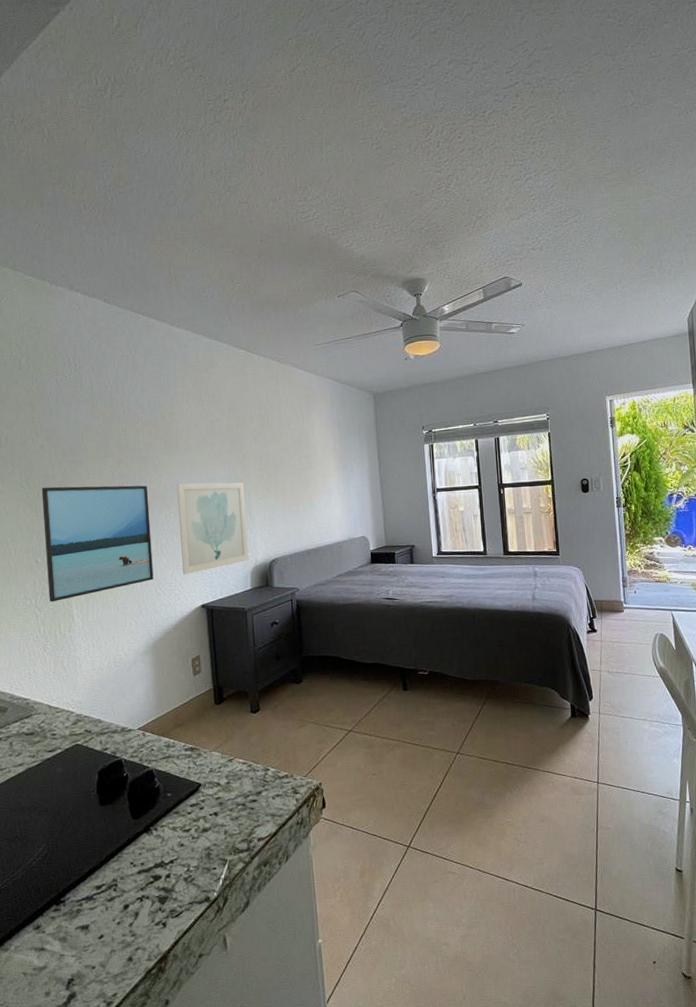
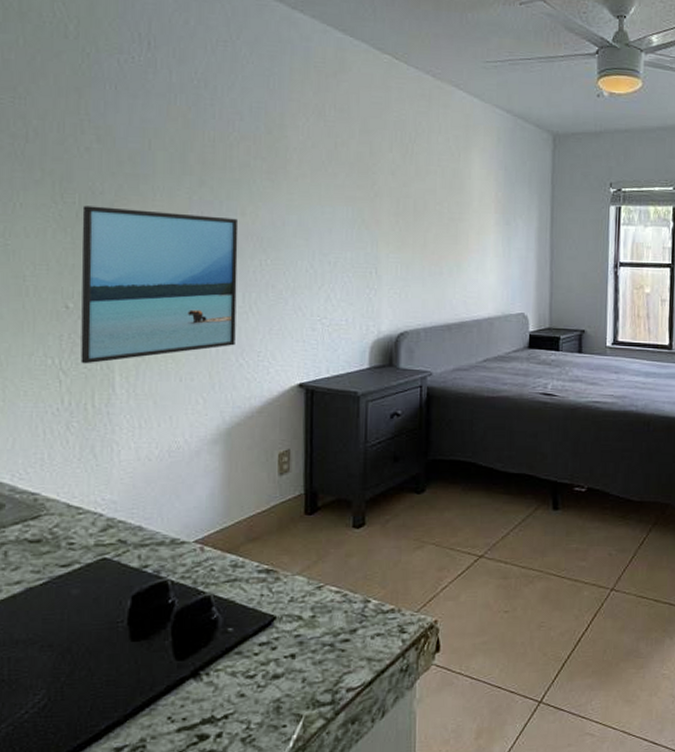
wall art: present [176,482,249,574] -> none [277,220,372,342]

